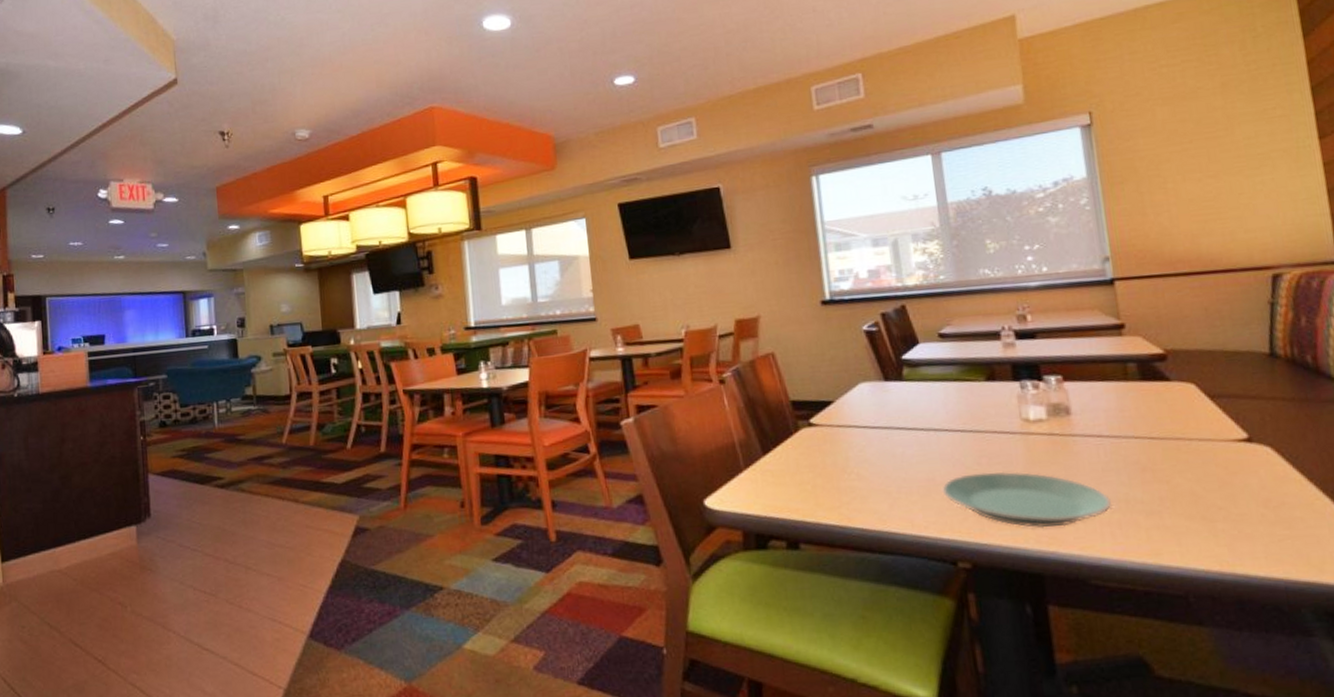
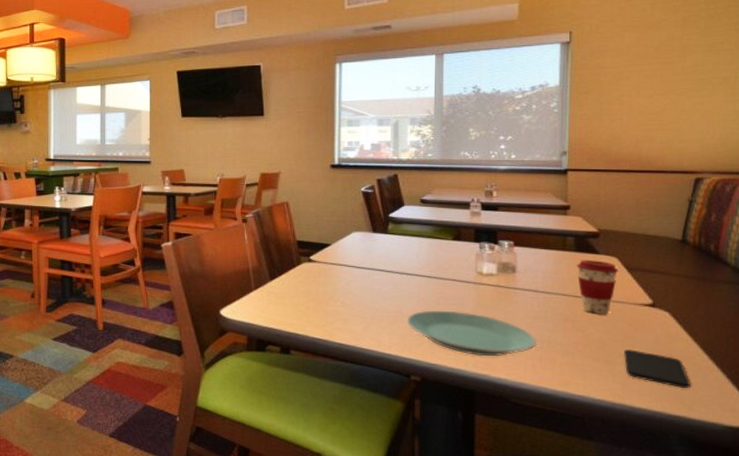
coffee cup: none [1145,389,1199,458] -> present [576,260,619,314]
smartphone: none [1223,500,1317,544] -> present [624,349,692,388]

